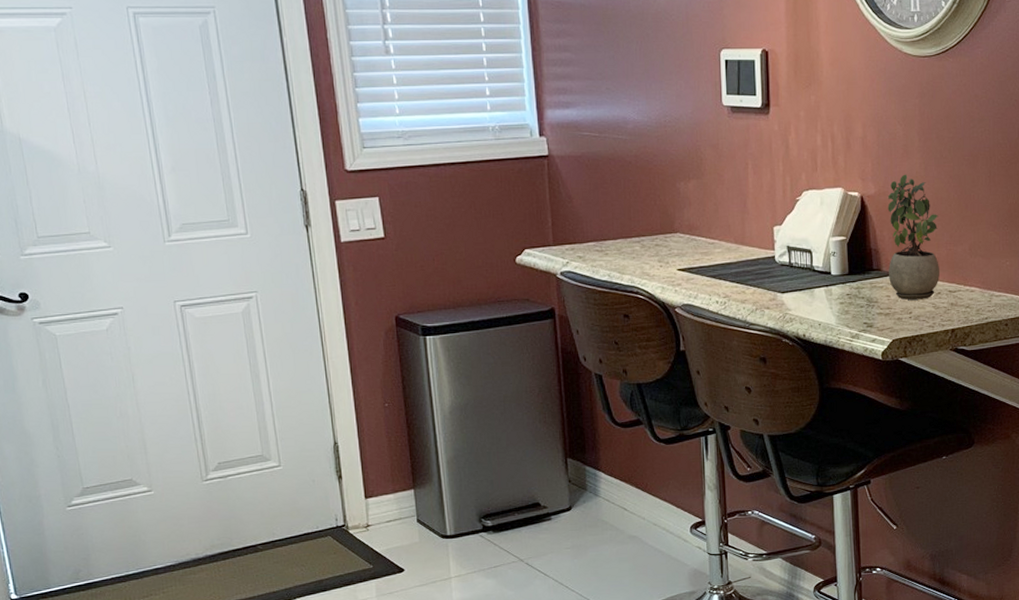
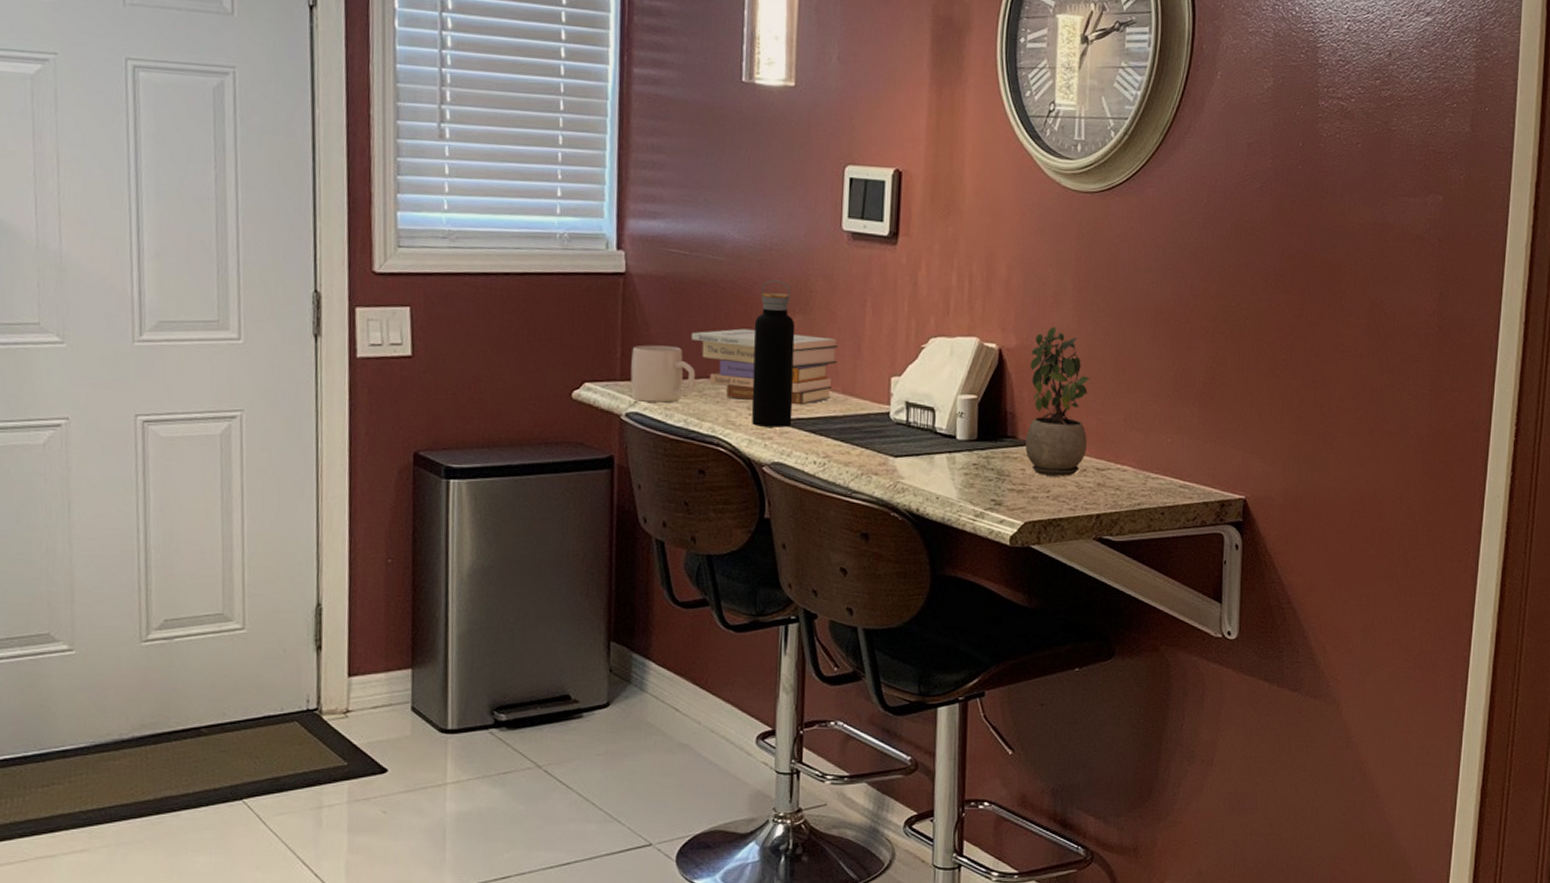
mug: none [560,214,615,262] -> present [630,345,696,403]
books: none [607,195,728,256] -> present [692,328,838,406]
water bottle: none [657,152,696,277] -> present [751,280,796,429]

